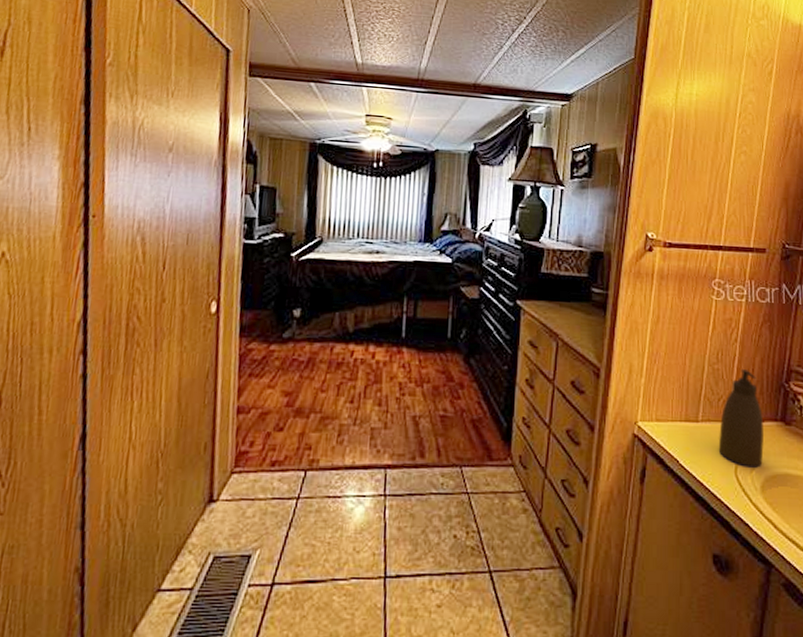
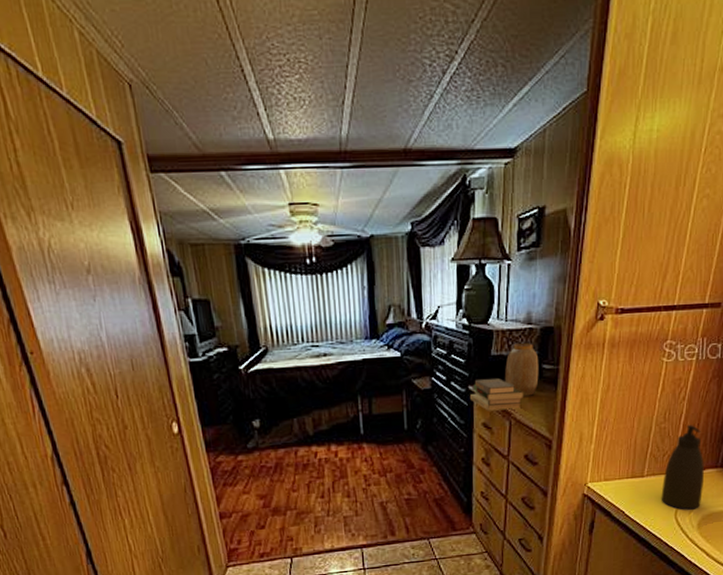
books: none [518,295,571,331] -> present [470,379,523,411]
vase: none [553,263,588,318] -> present [504,342,539,397]

